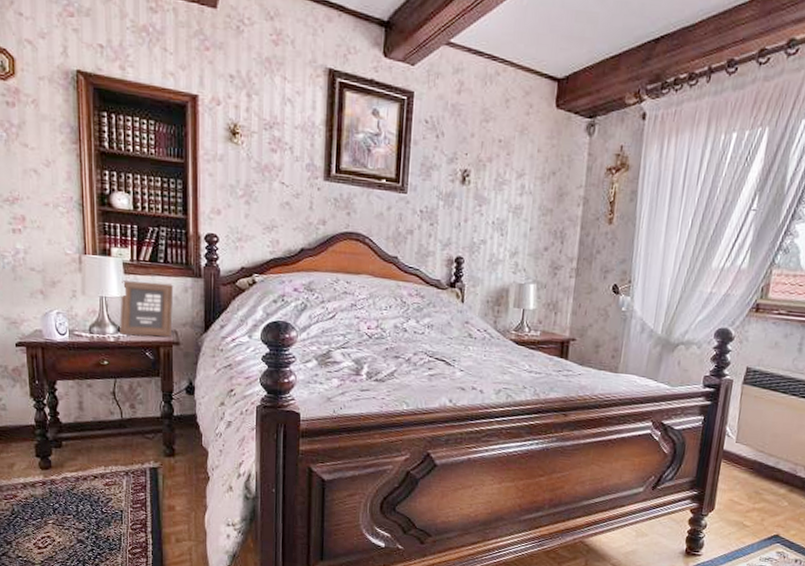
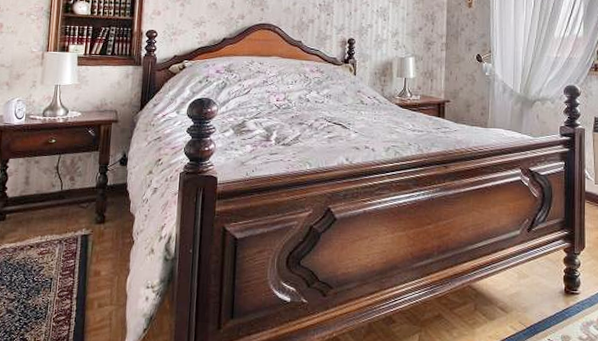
picture frame: present [120,280,174,337] -> none [68,71,118,117]

